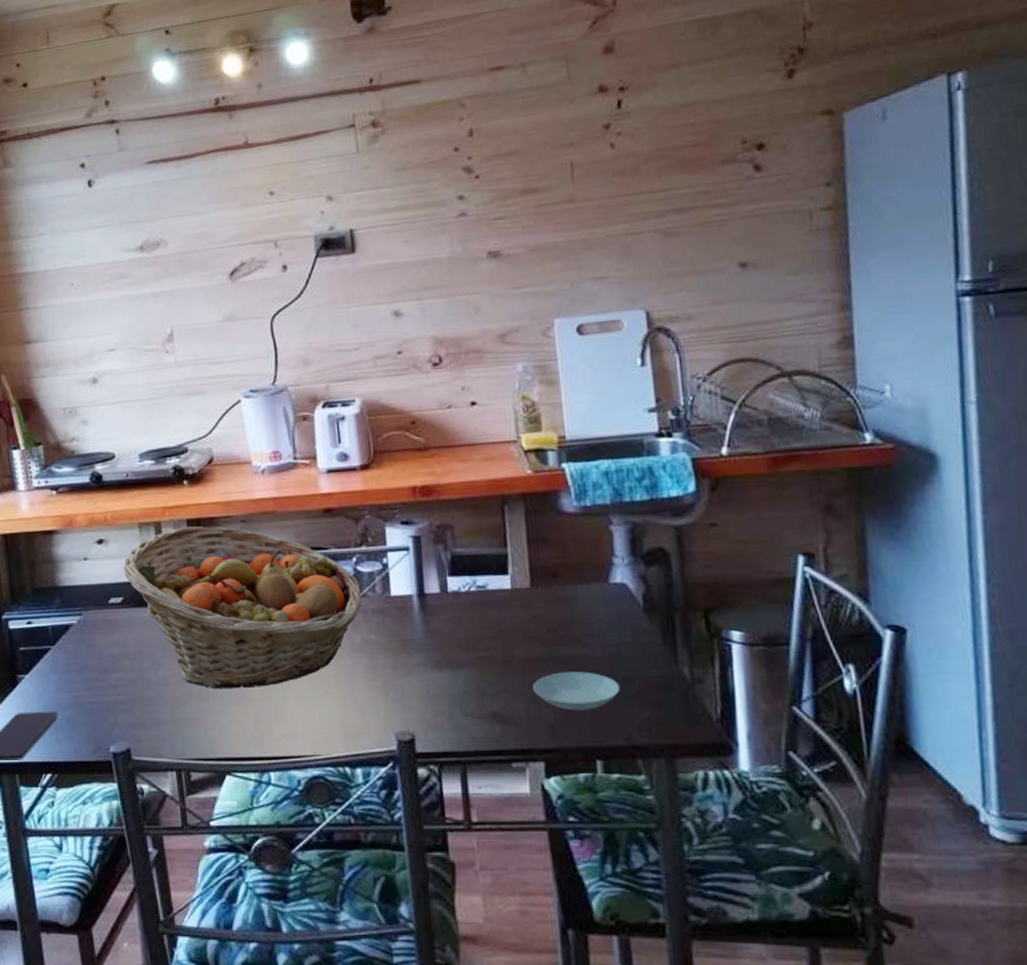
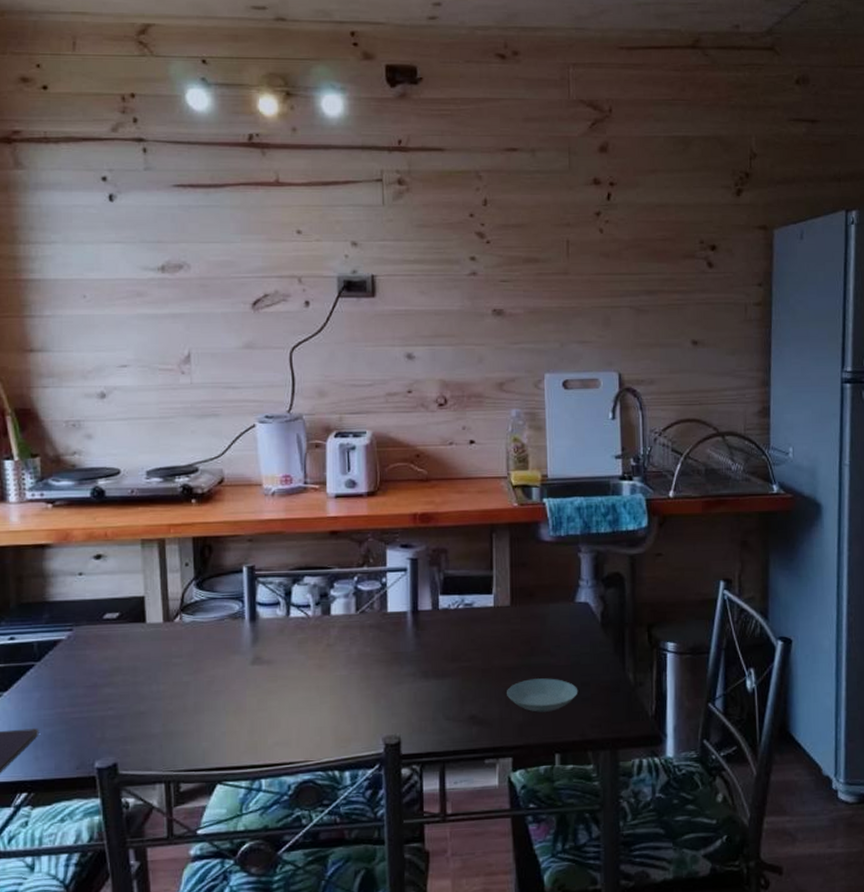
fruit basket: present [123,526,362,690] -> none [122,544,360,702]

